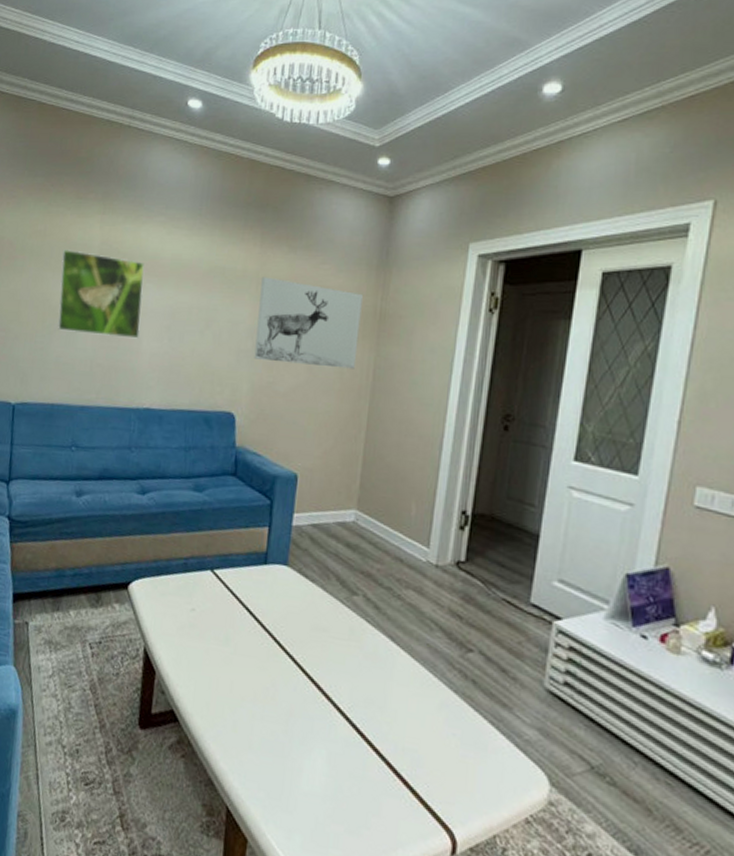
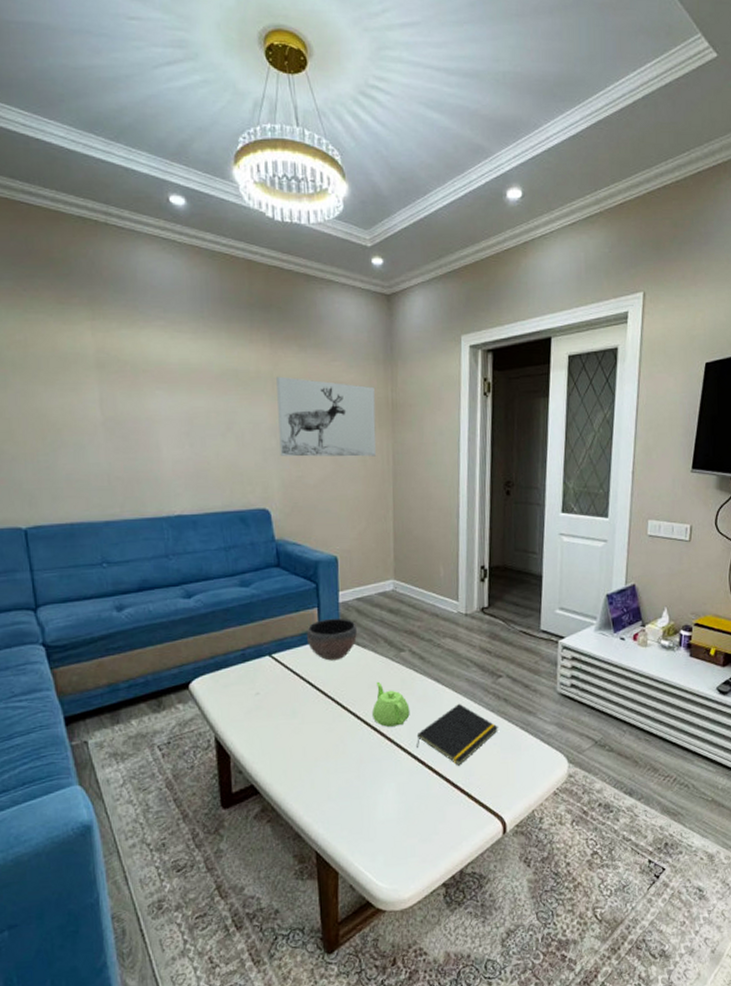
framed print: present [58,249,144,339] -> none [52,360,158,449]
bowl: none [252,541,308,591] -> present [306,618,357,661]
teapot: none [311,624,355,683] -> present [372,681,410,727]
notepad: none [357,672,461,751] -> present [416,703,498,766]

